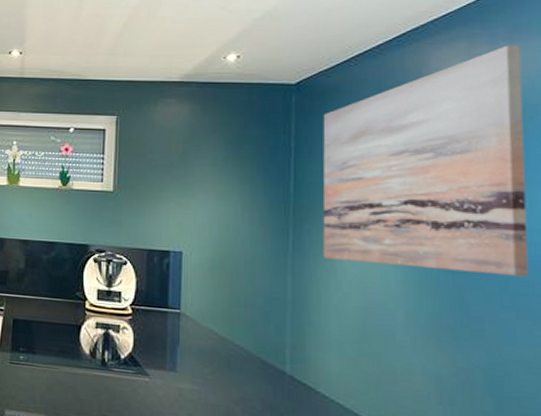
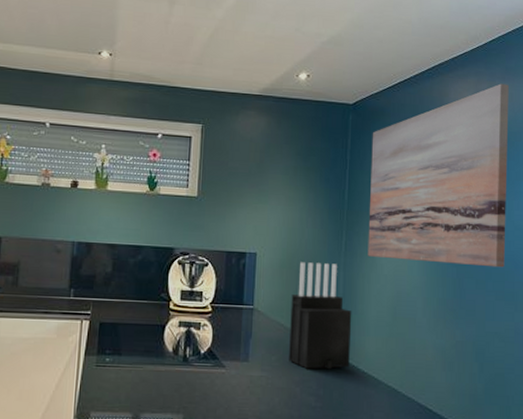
knife block: none [225,263,306,390] -> present [289,262,352,370]

